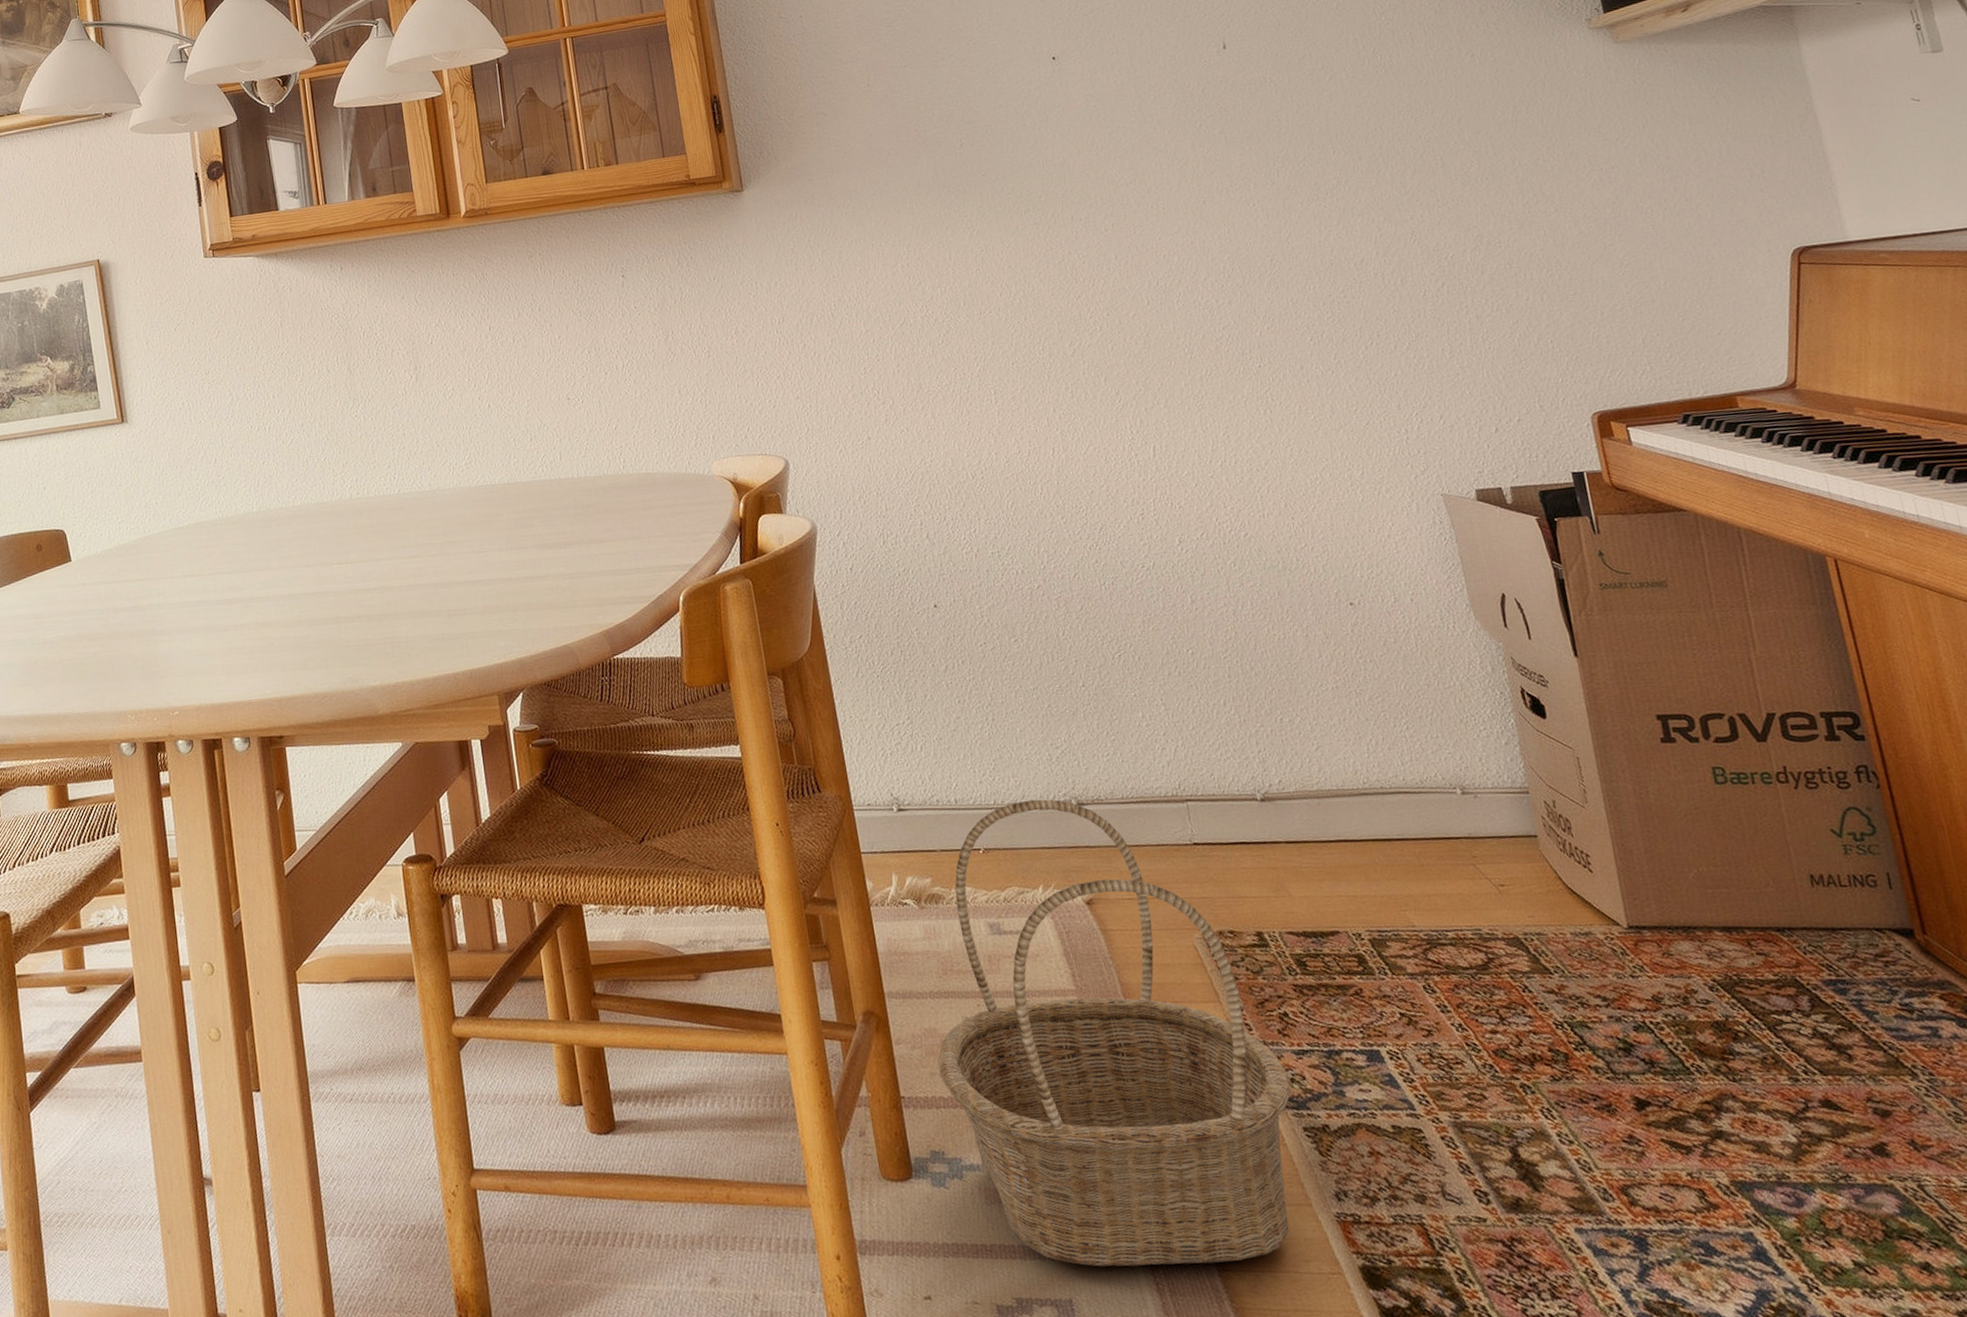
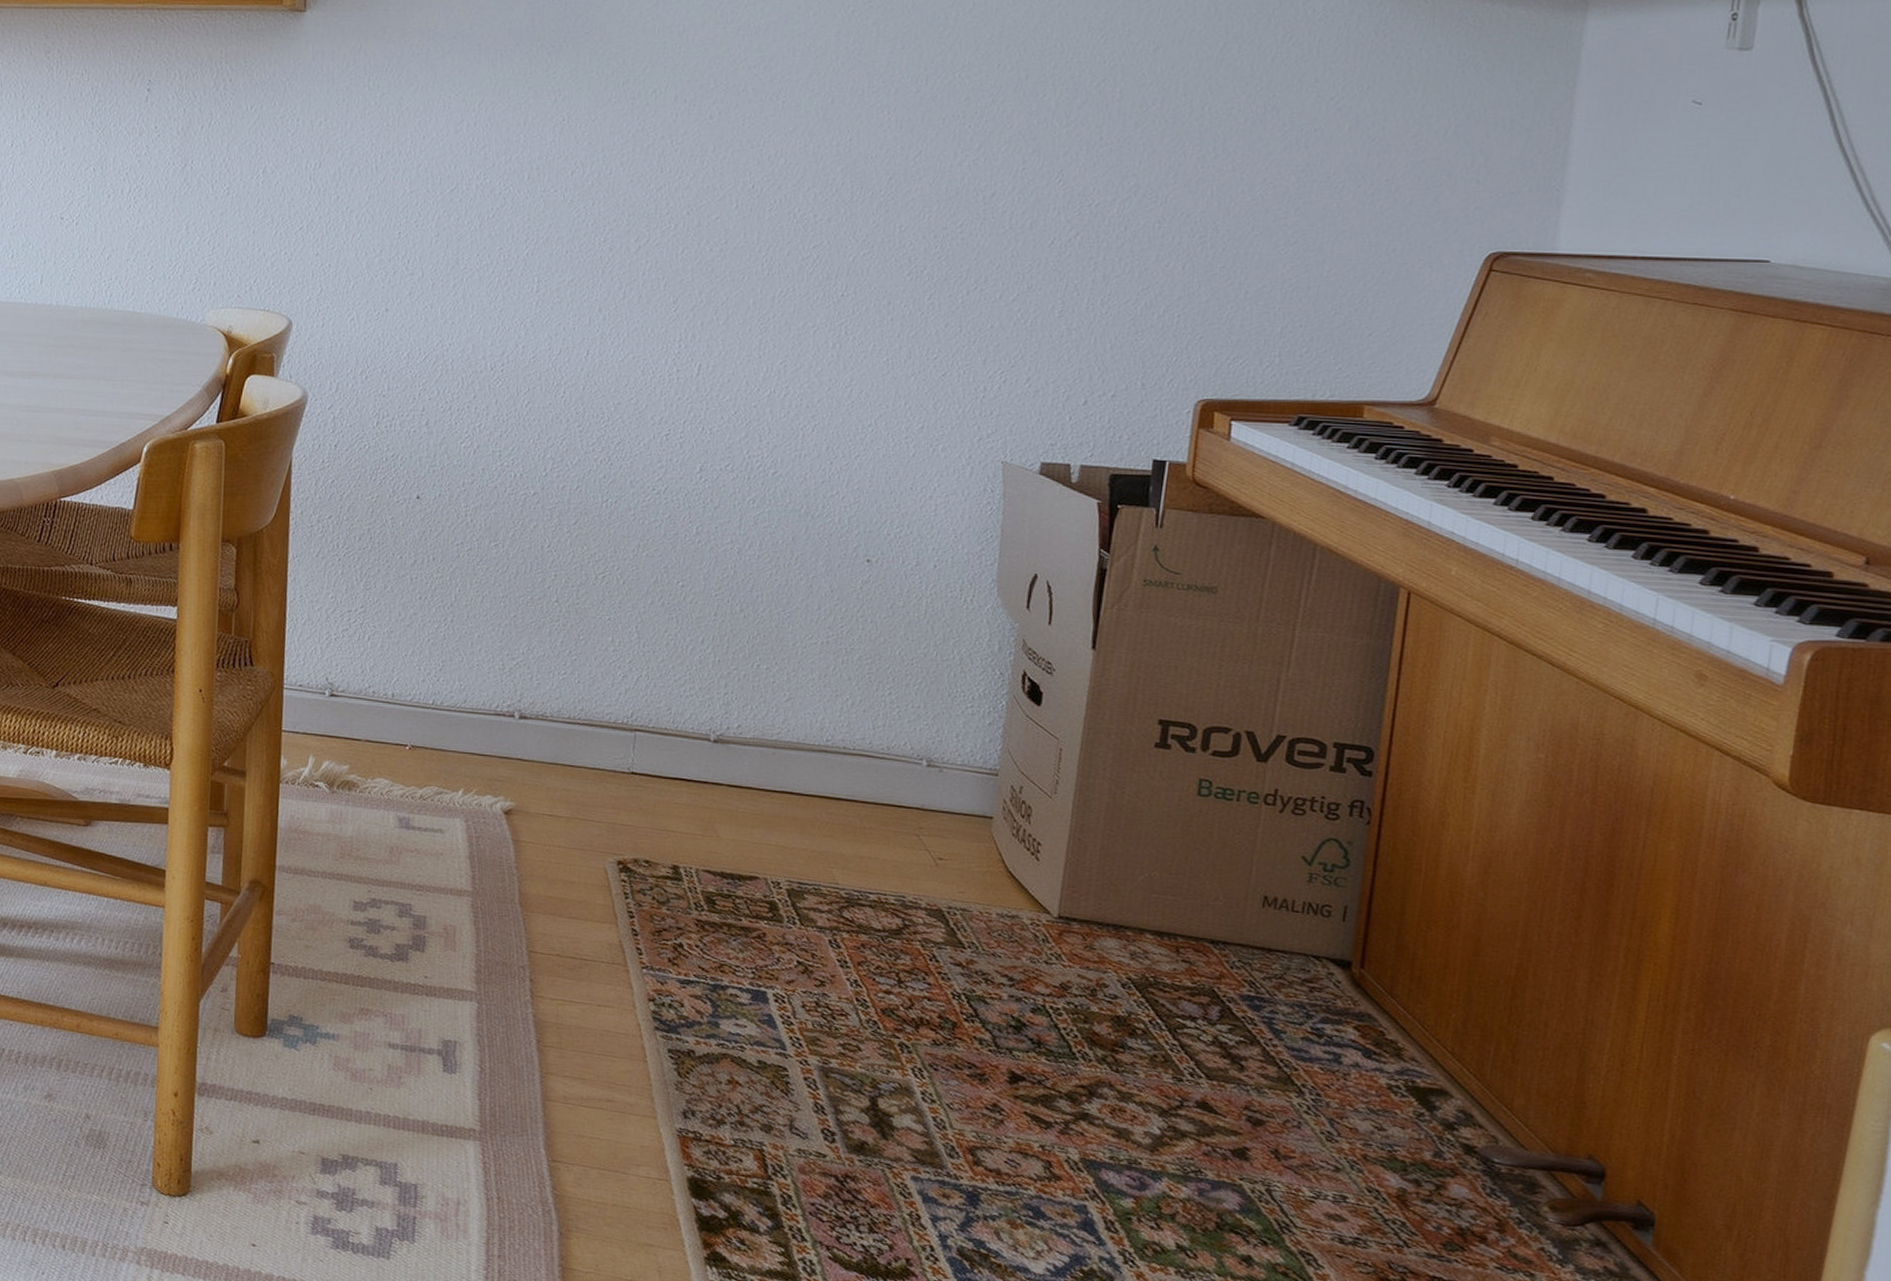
basket: present [936,799,1291,1267] -> none [314,705,667,1155]

